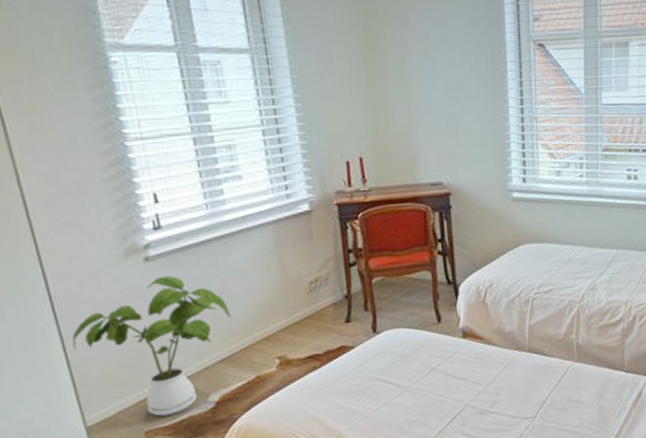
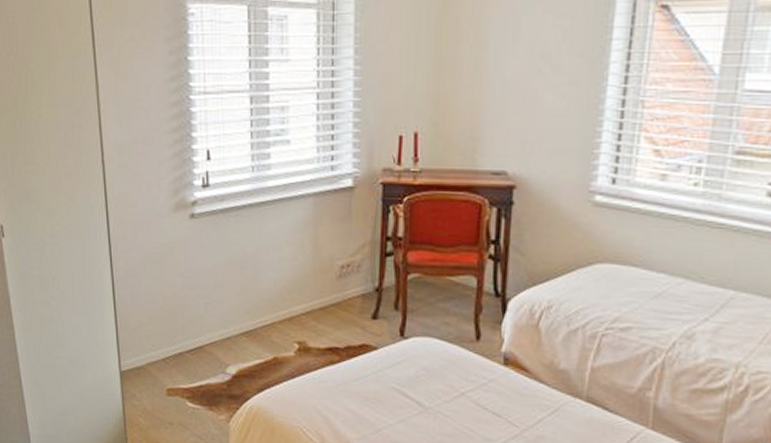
house plant: present [72,275,232,417] -> none [120,235,259,378]

